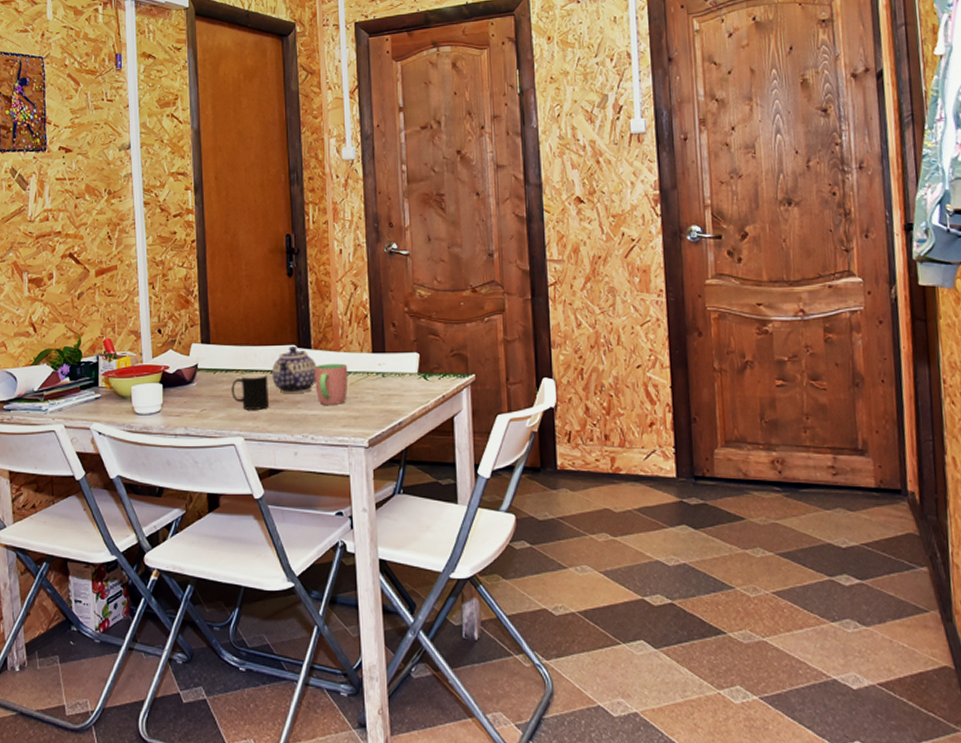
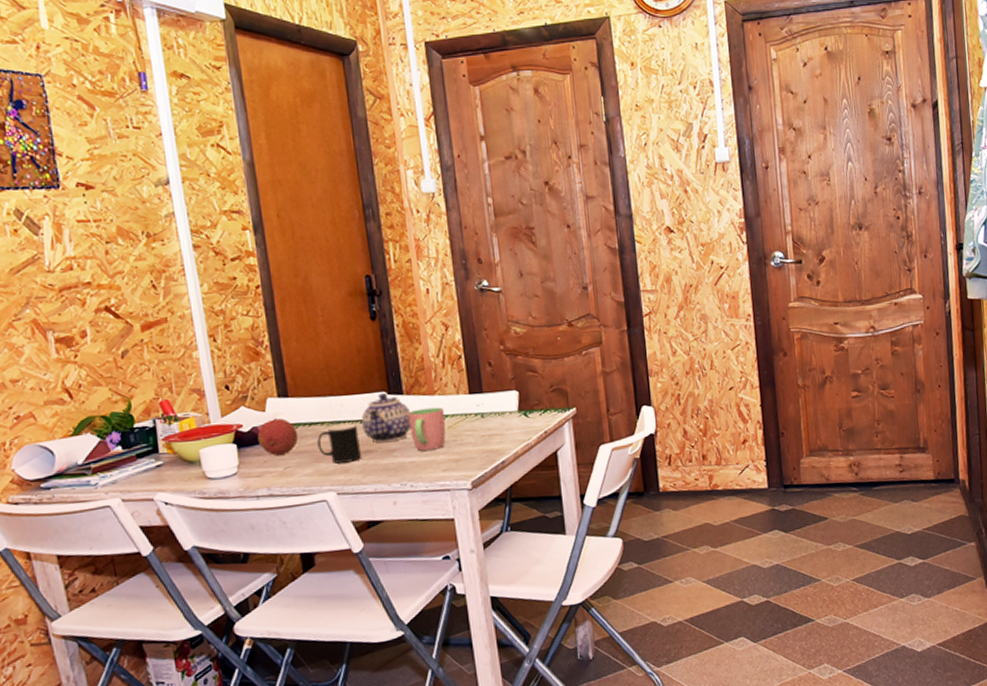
fruit: none [181,363,216,397] -> present [257,418,299,456]

